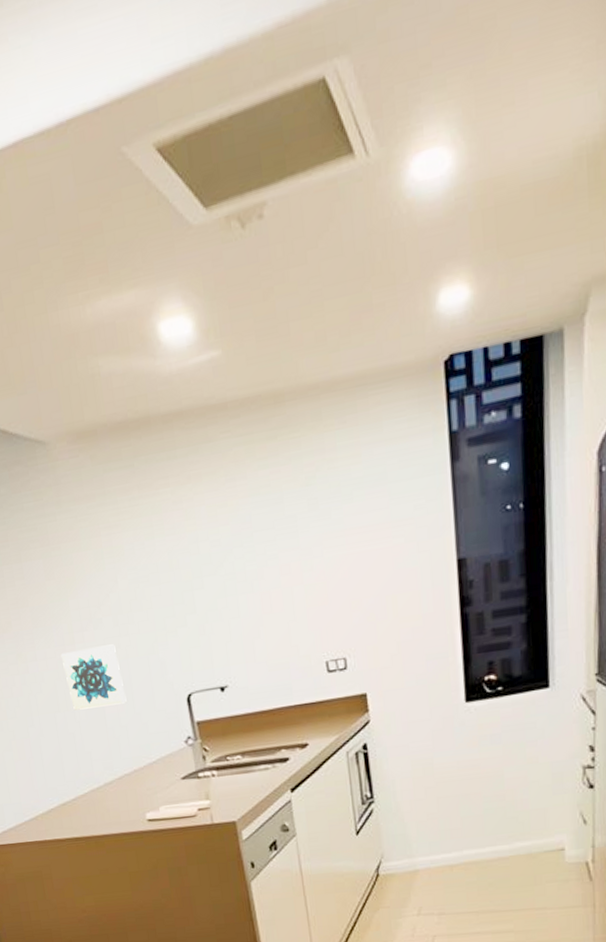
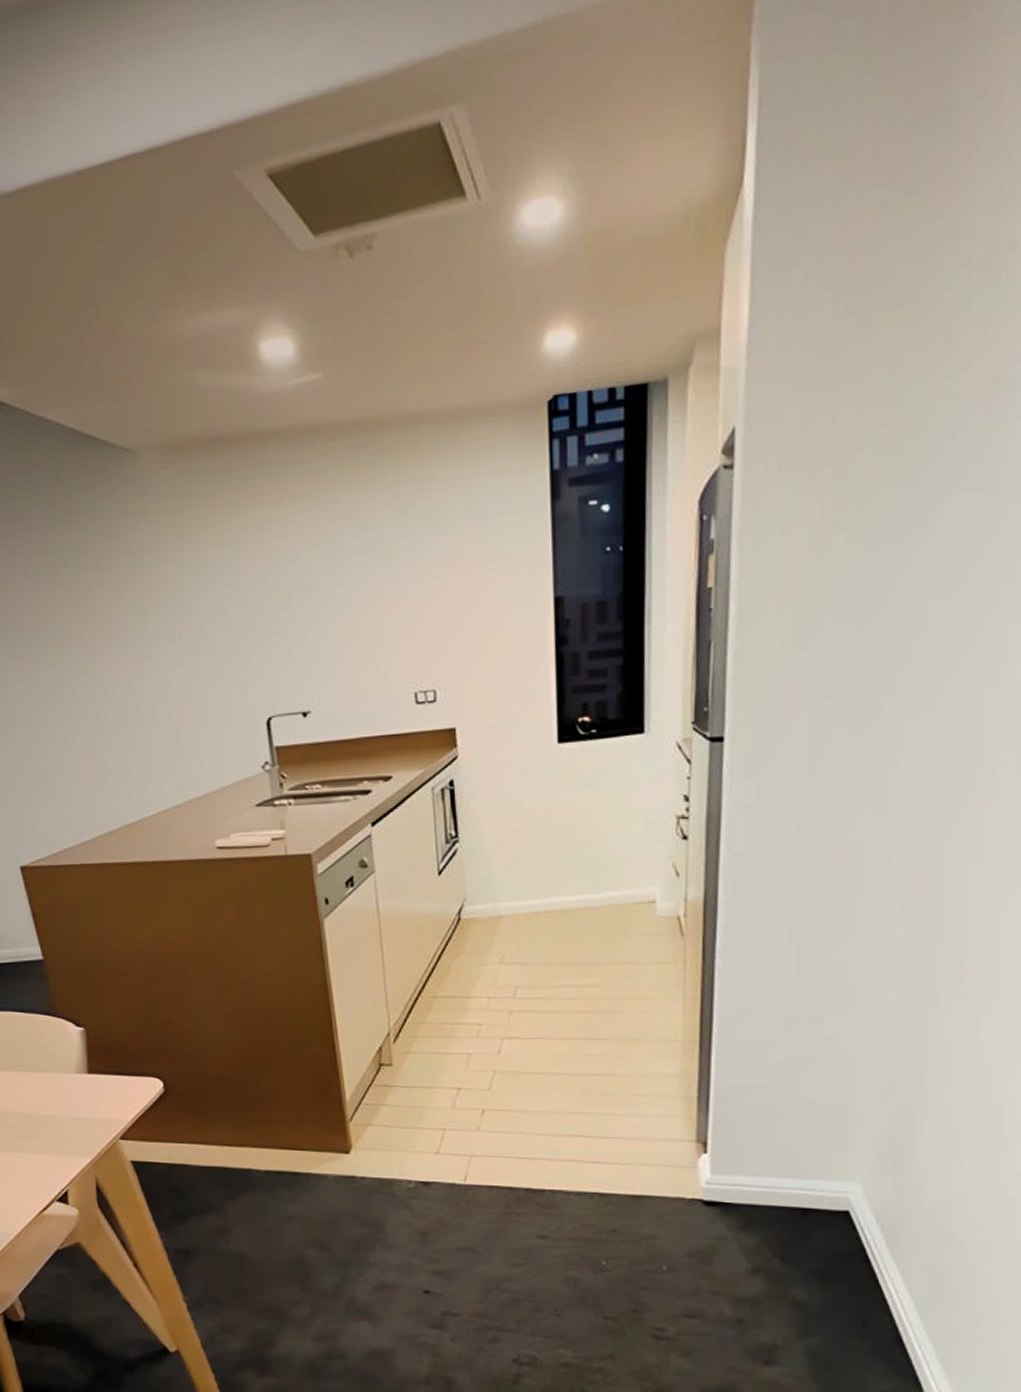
wall art: present [60,644,127,711] -> none [135,661,203,727]

